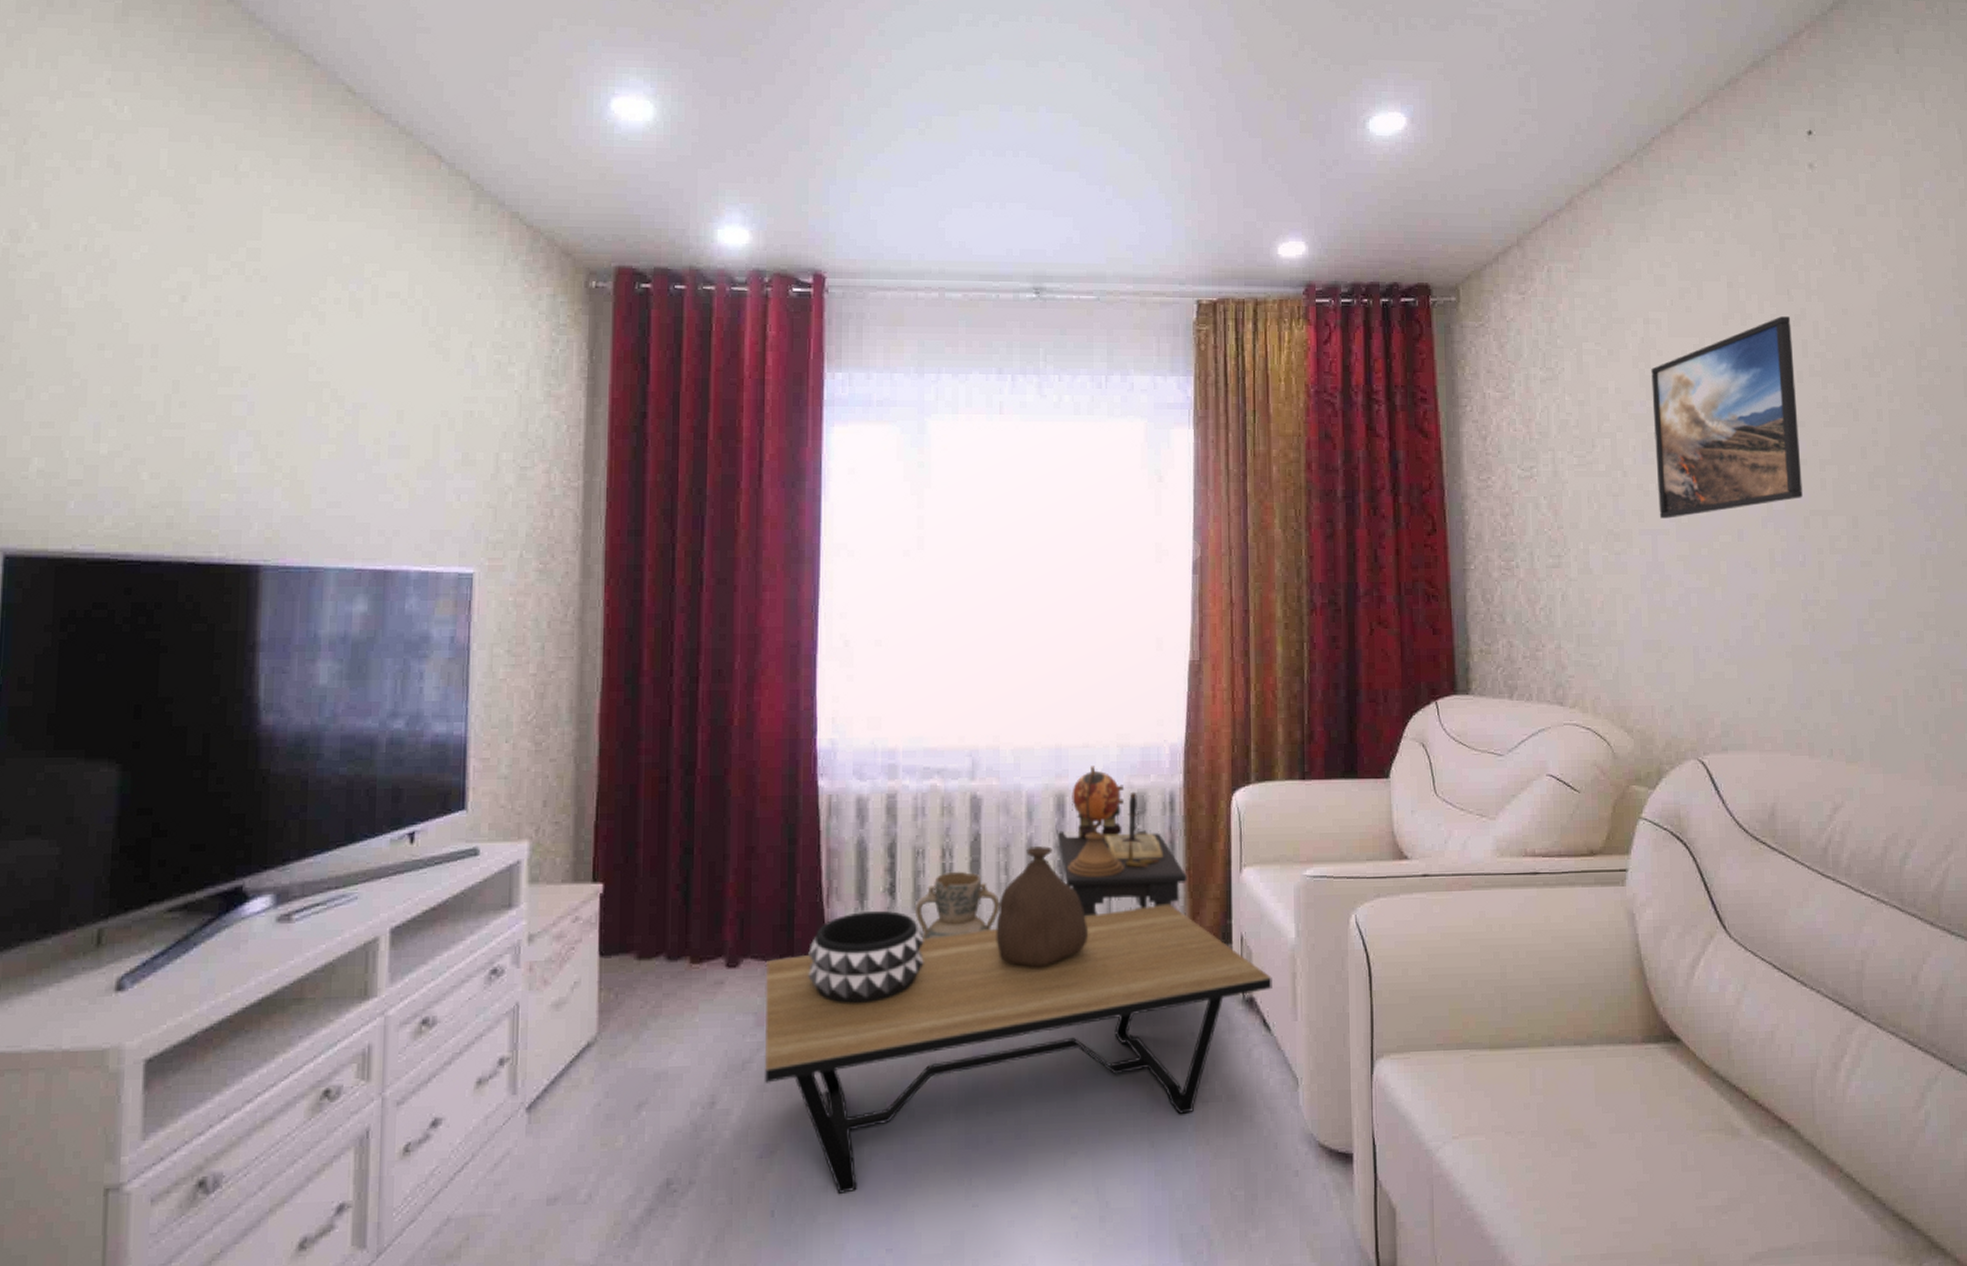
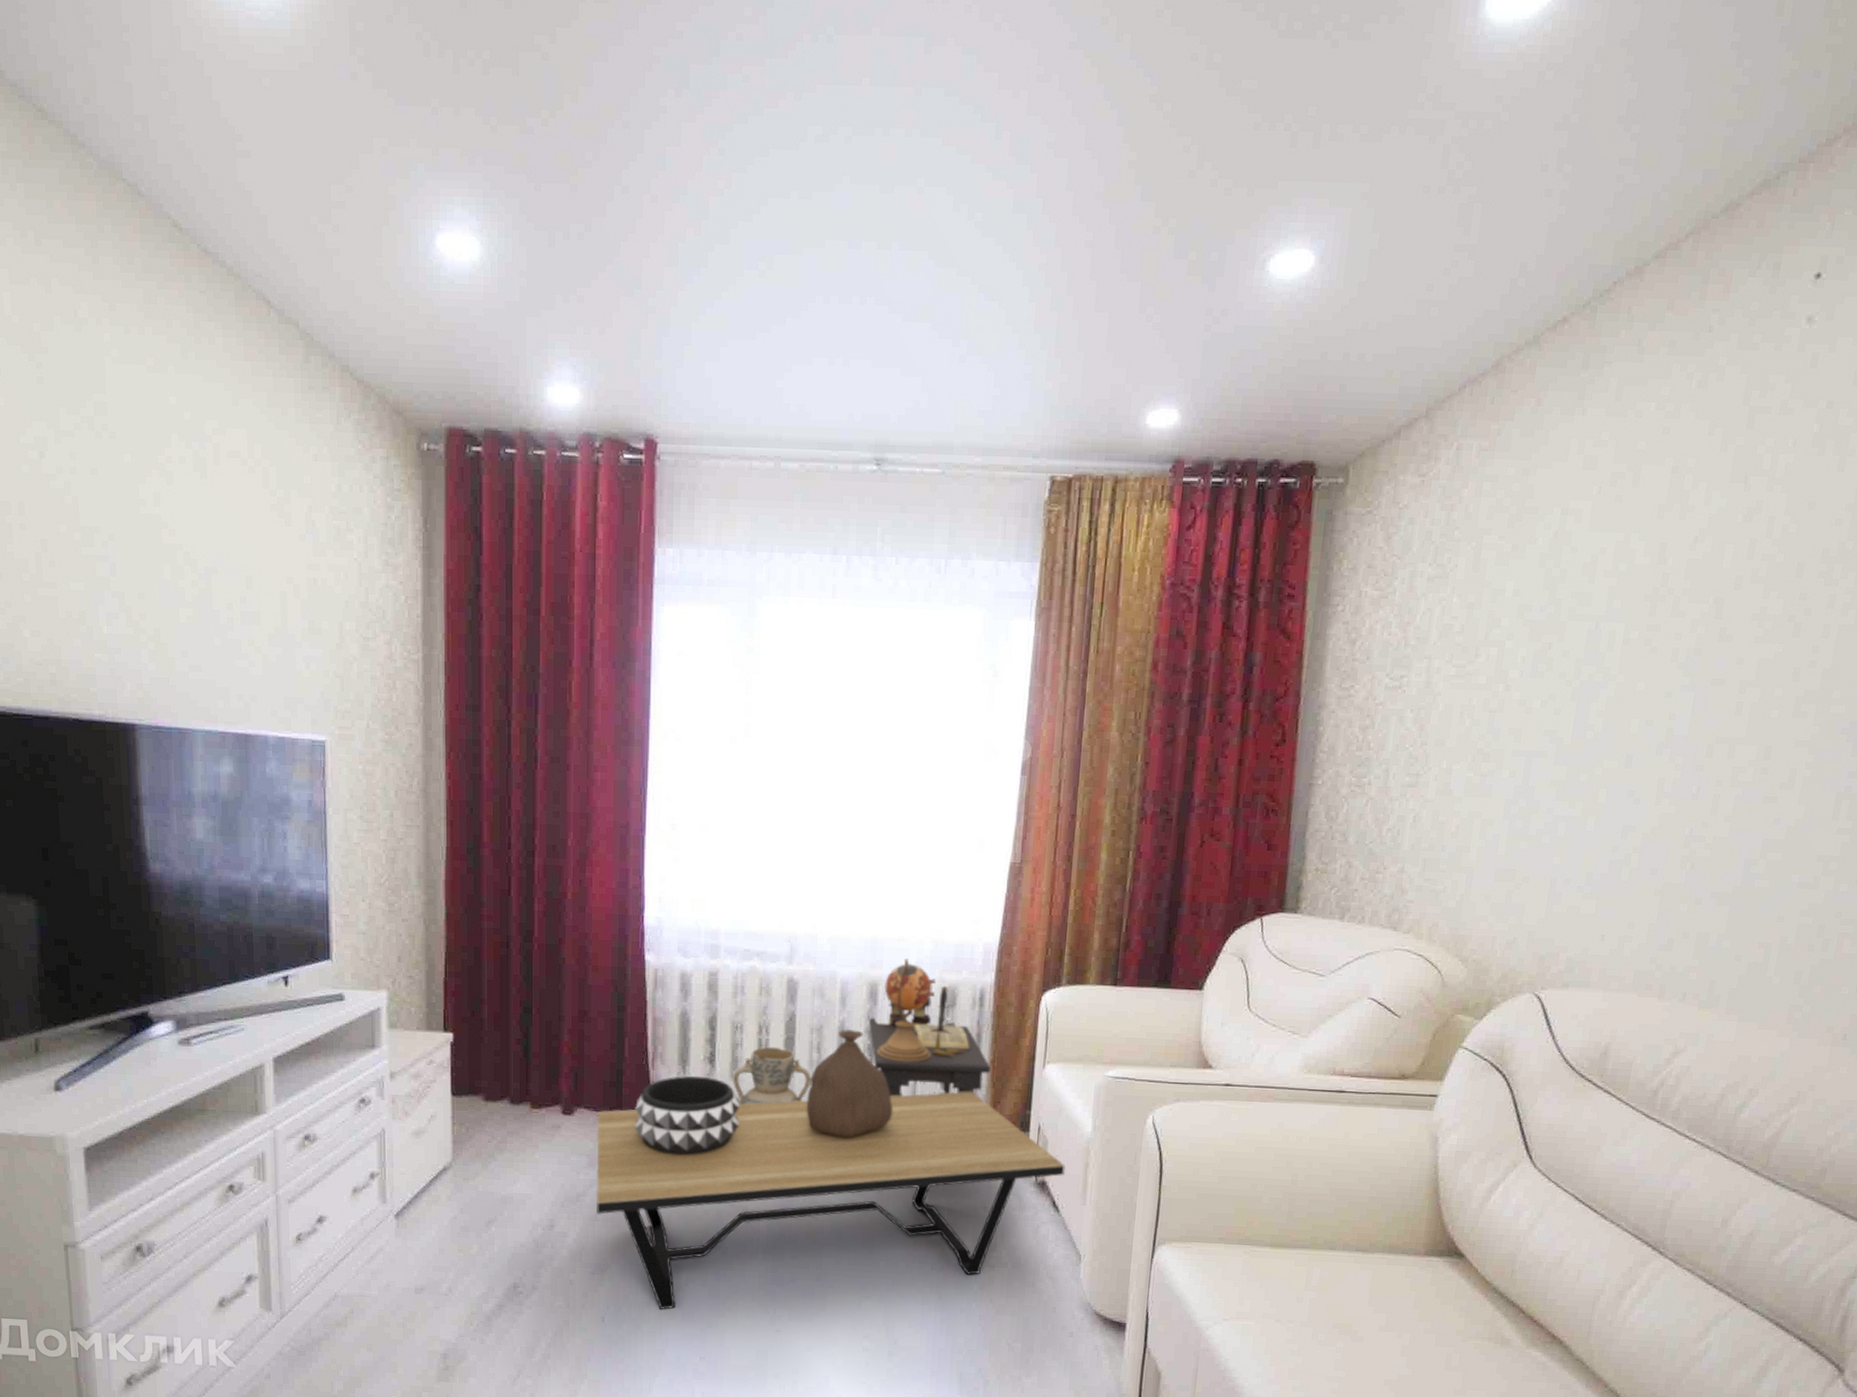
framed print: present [1651,316,1803,519] -> none [1538,509,1742,740]

